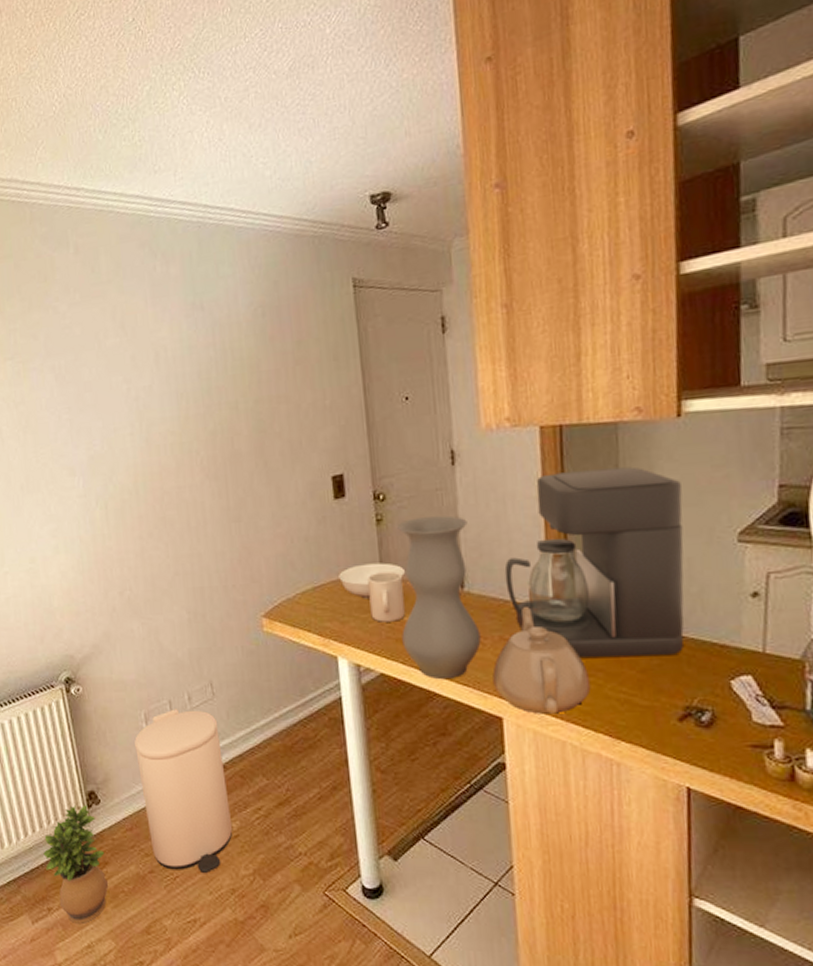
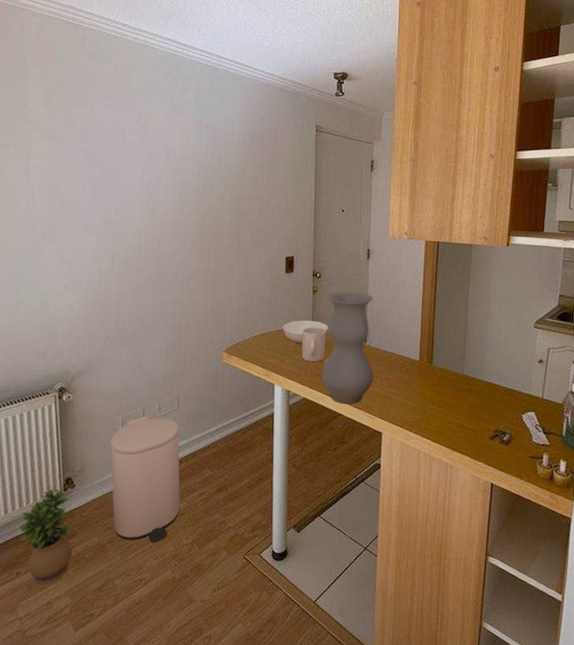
teapot: present [492,605,591,714] -> none [378,358,440,432]
coffee maker: present [504,466,684,657] -> none [393,272,505,397]

